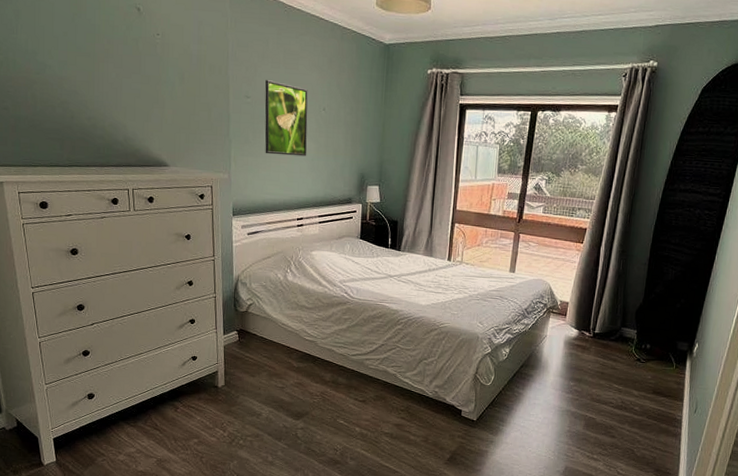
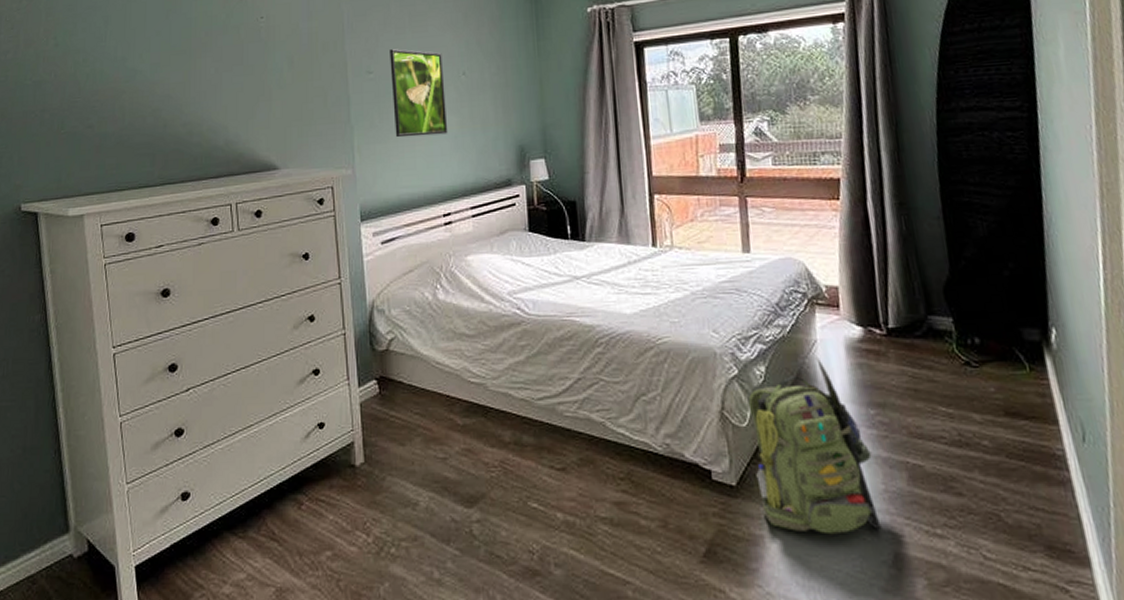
backpack: none [490,346,565,454] -> present [748,356,882,535]

